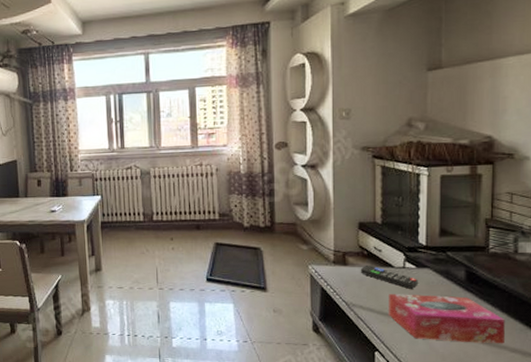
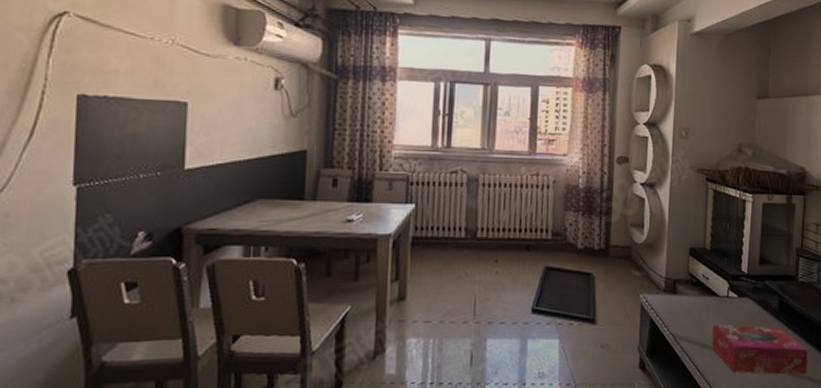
remote control: present [360,264,418,289] -> none [688,293,739,319]

